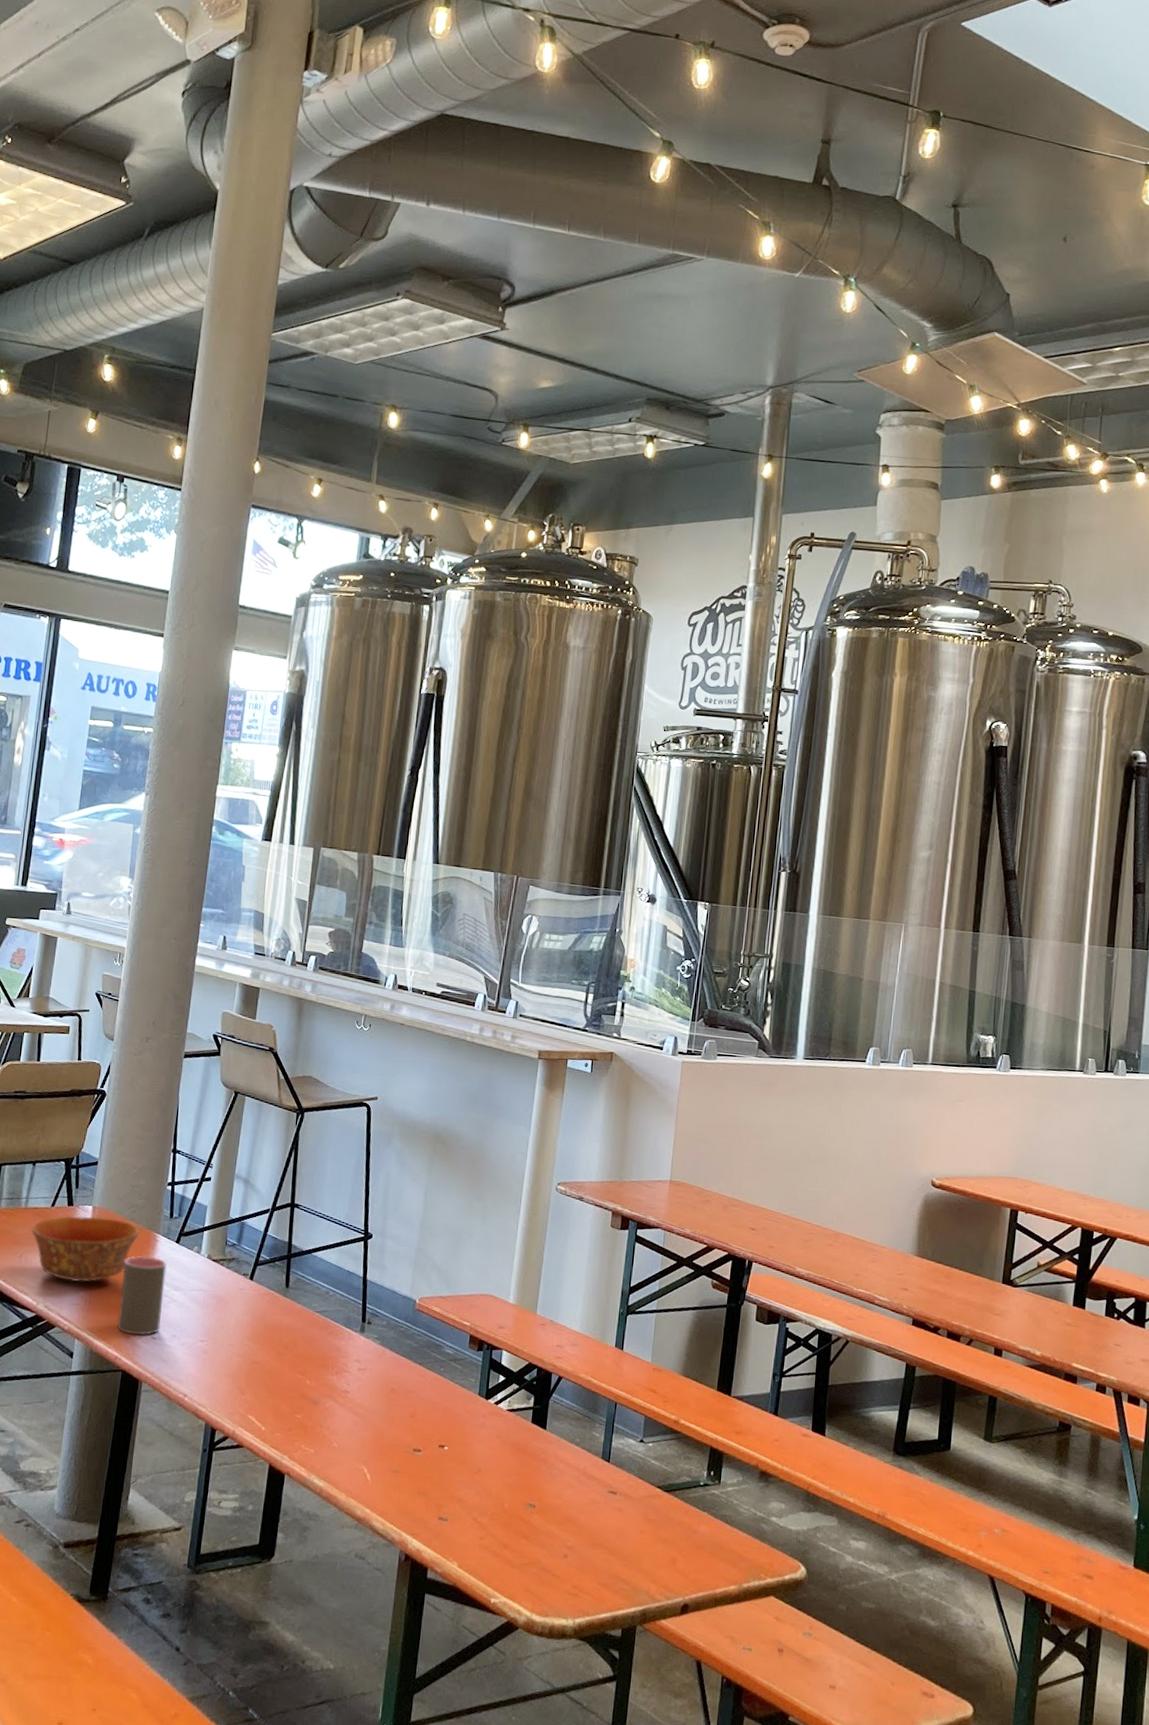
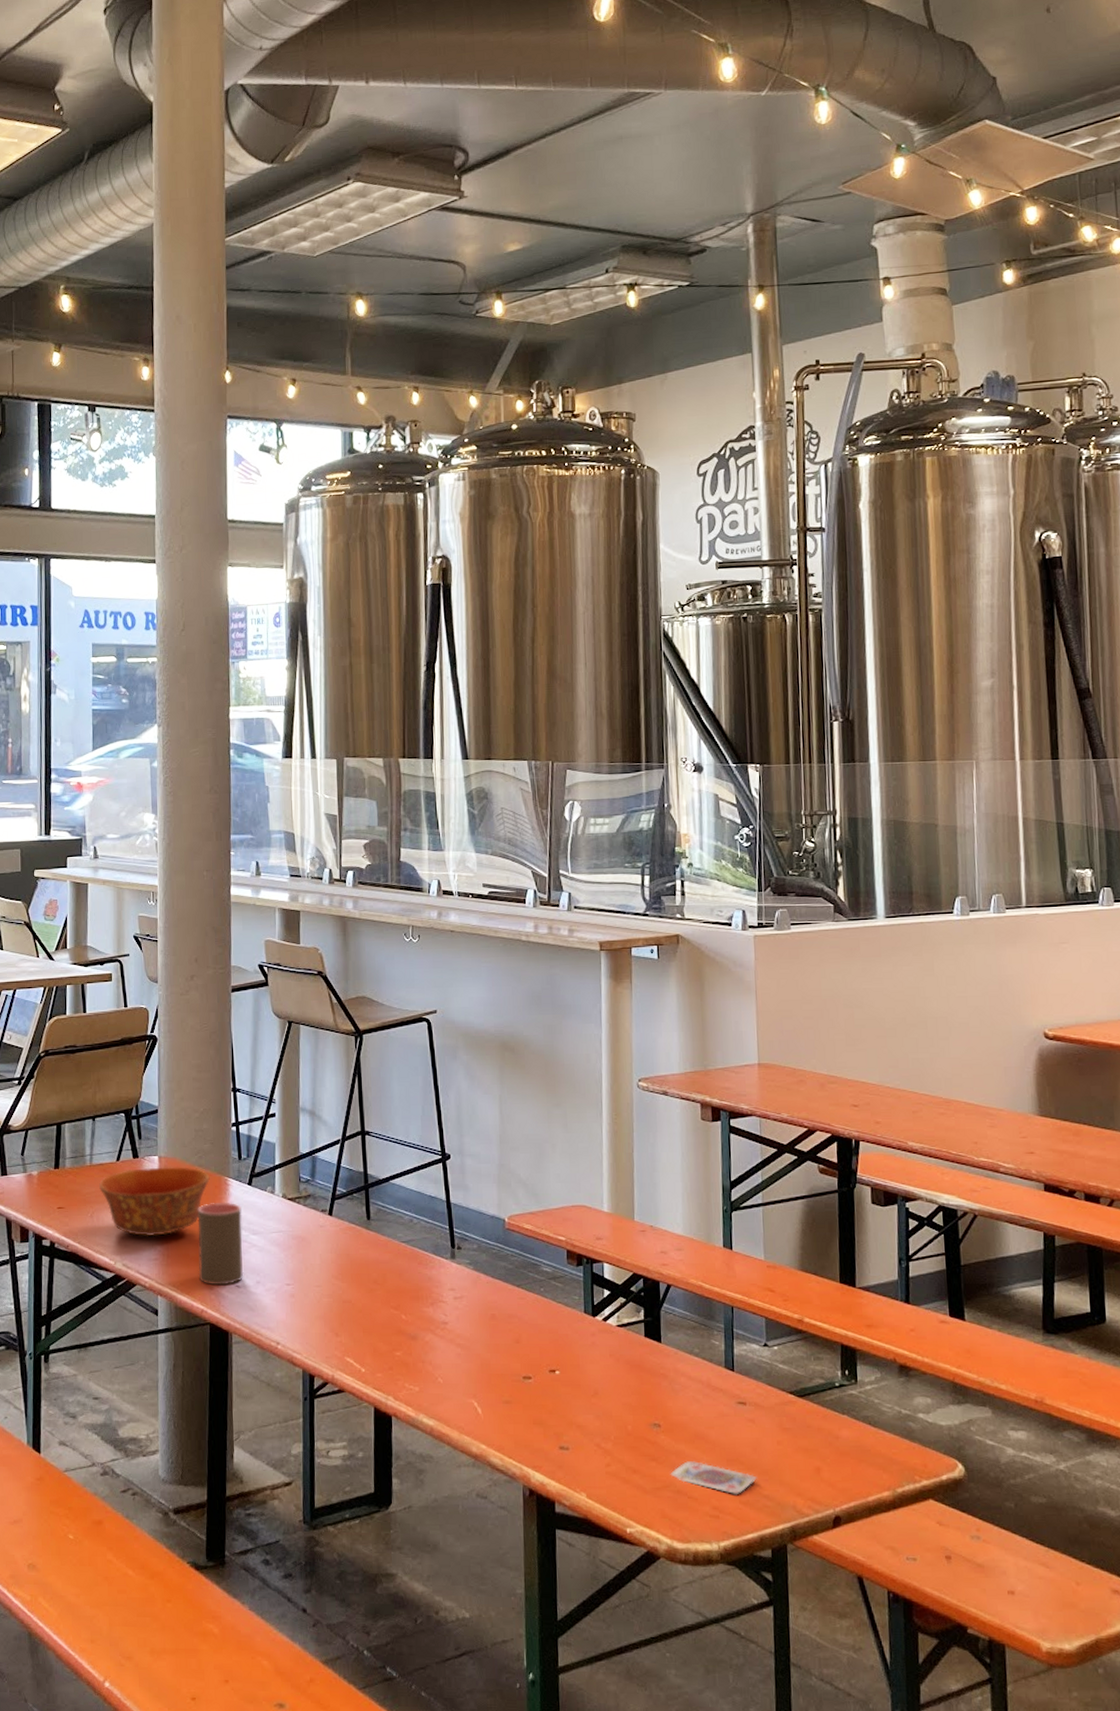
playing card: none [538,1541,617,1577] -> present [670,1461,757,1495]

